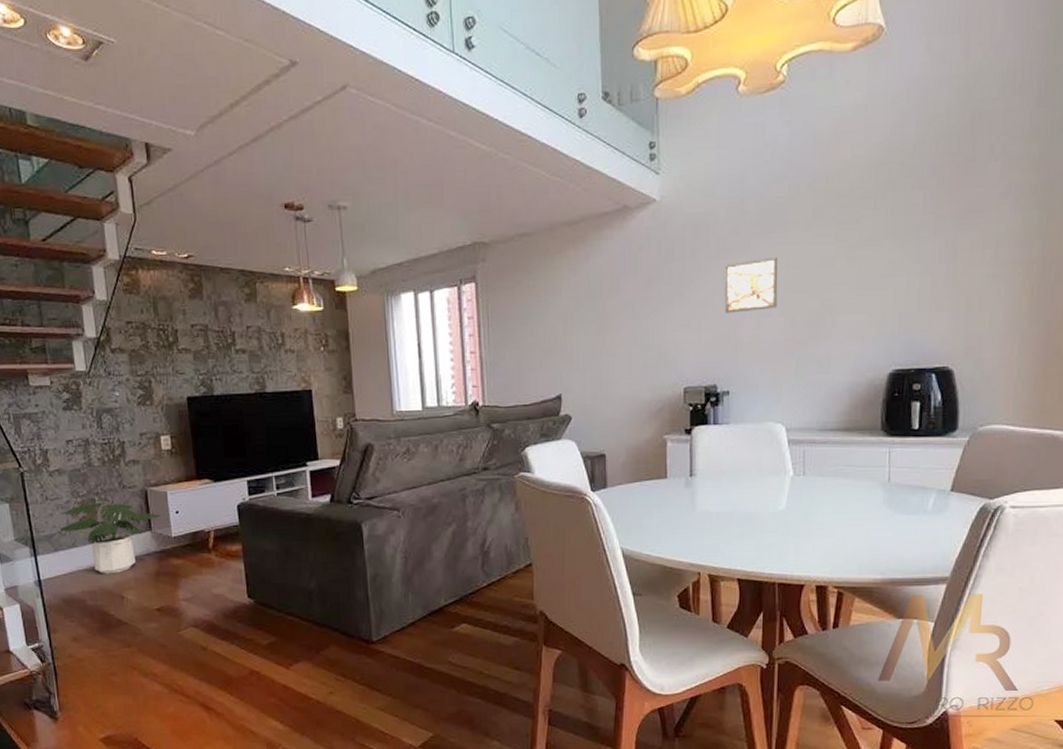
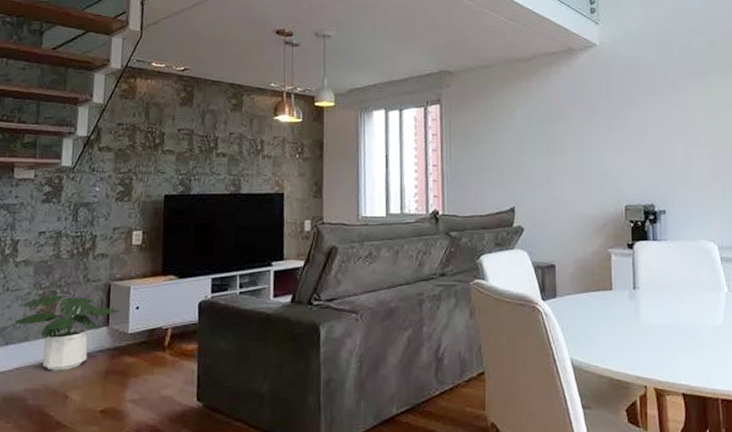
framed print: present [724,258,778,313] -> none [656,97,703,142]

